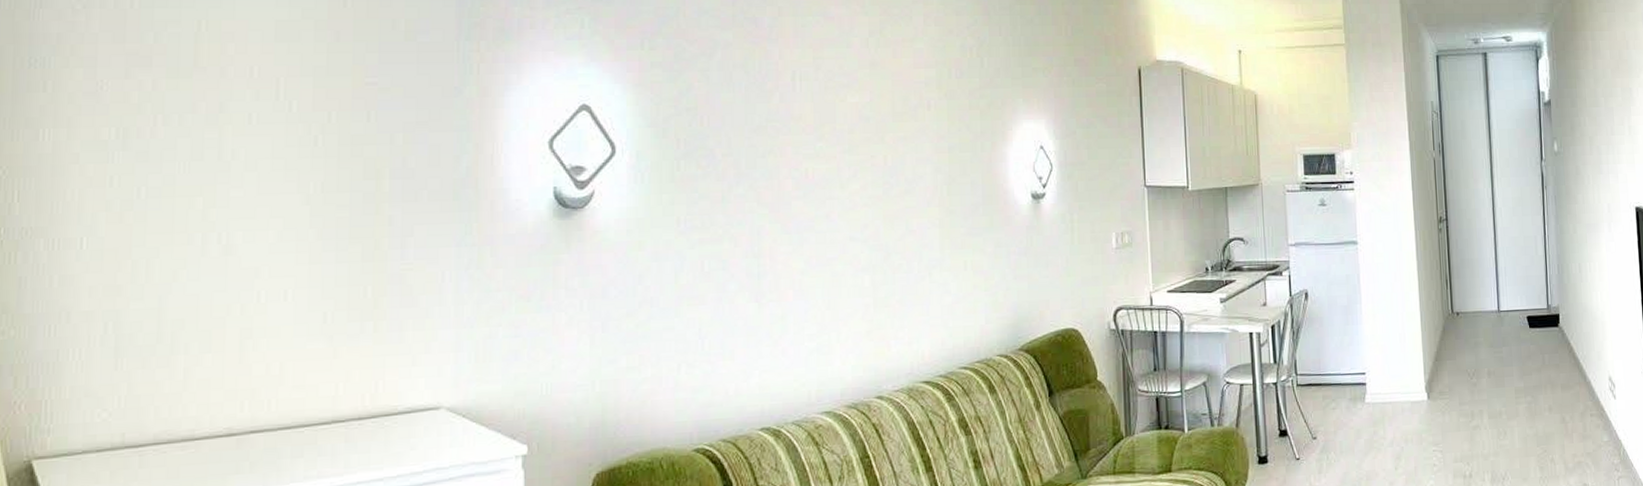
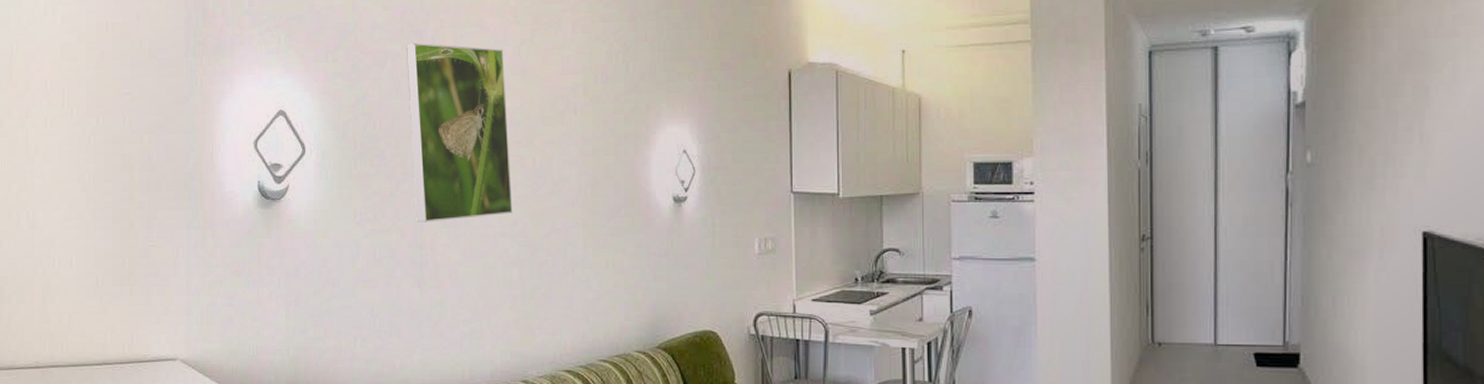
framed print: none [738,32,863,229] -> present [405,43,513,222]

